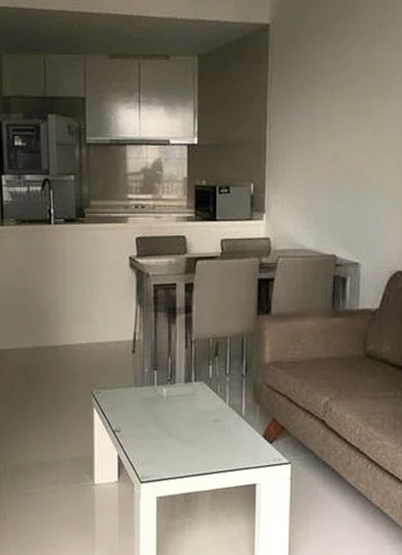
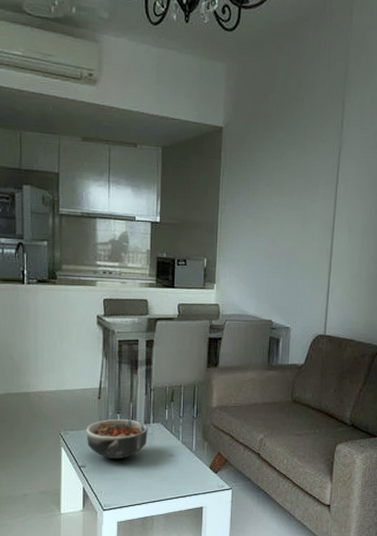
bowl: none [120,376,189,424] -> present [86,418,148,460]

